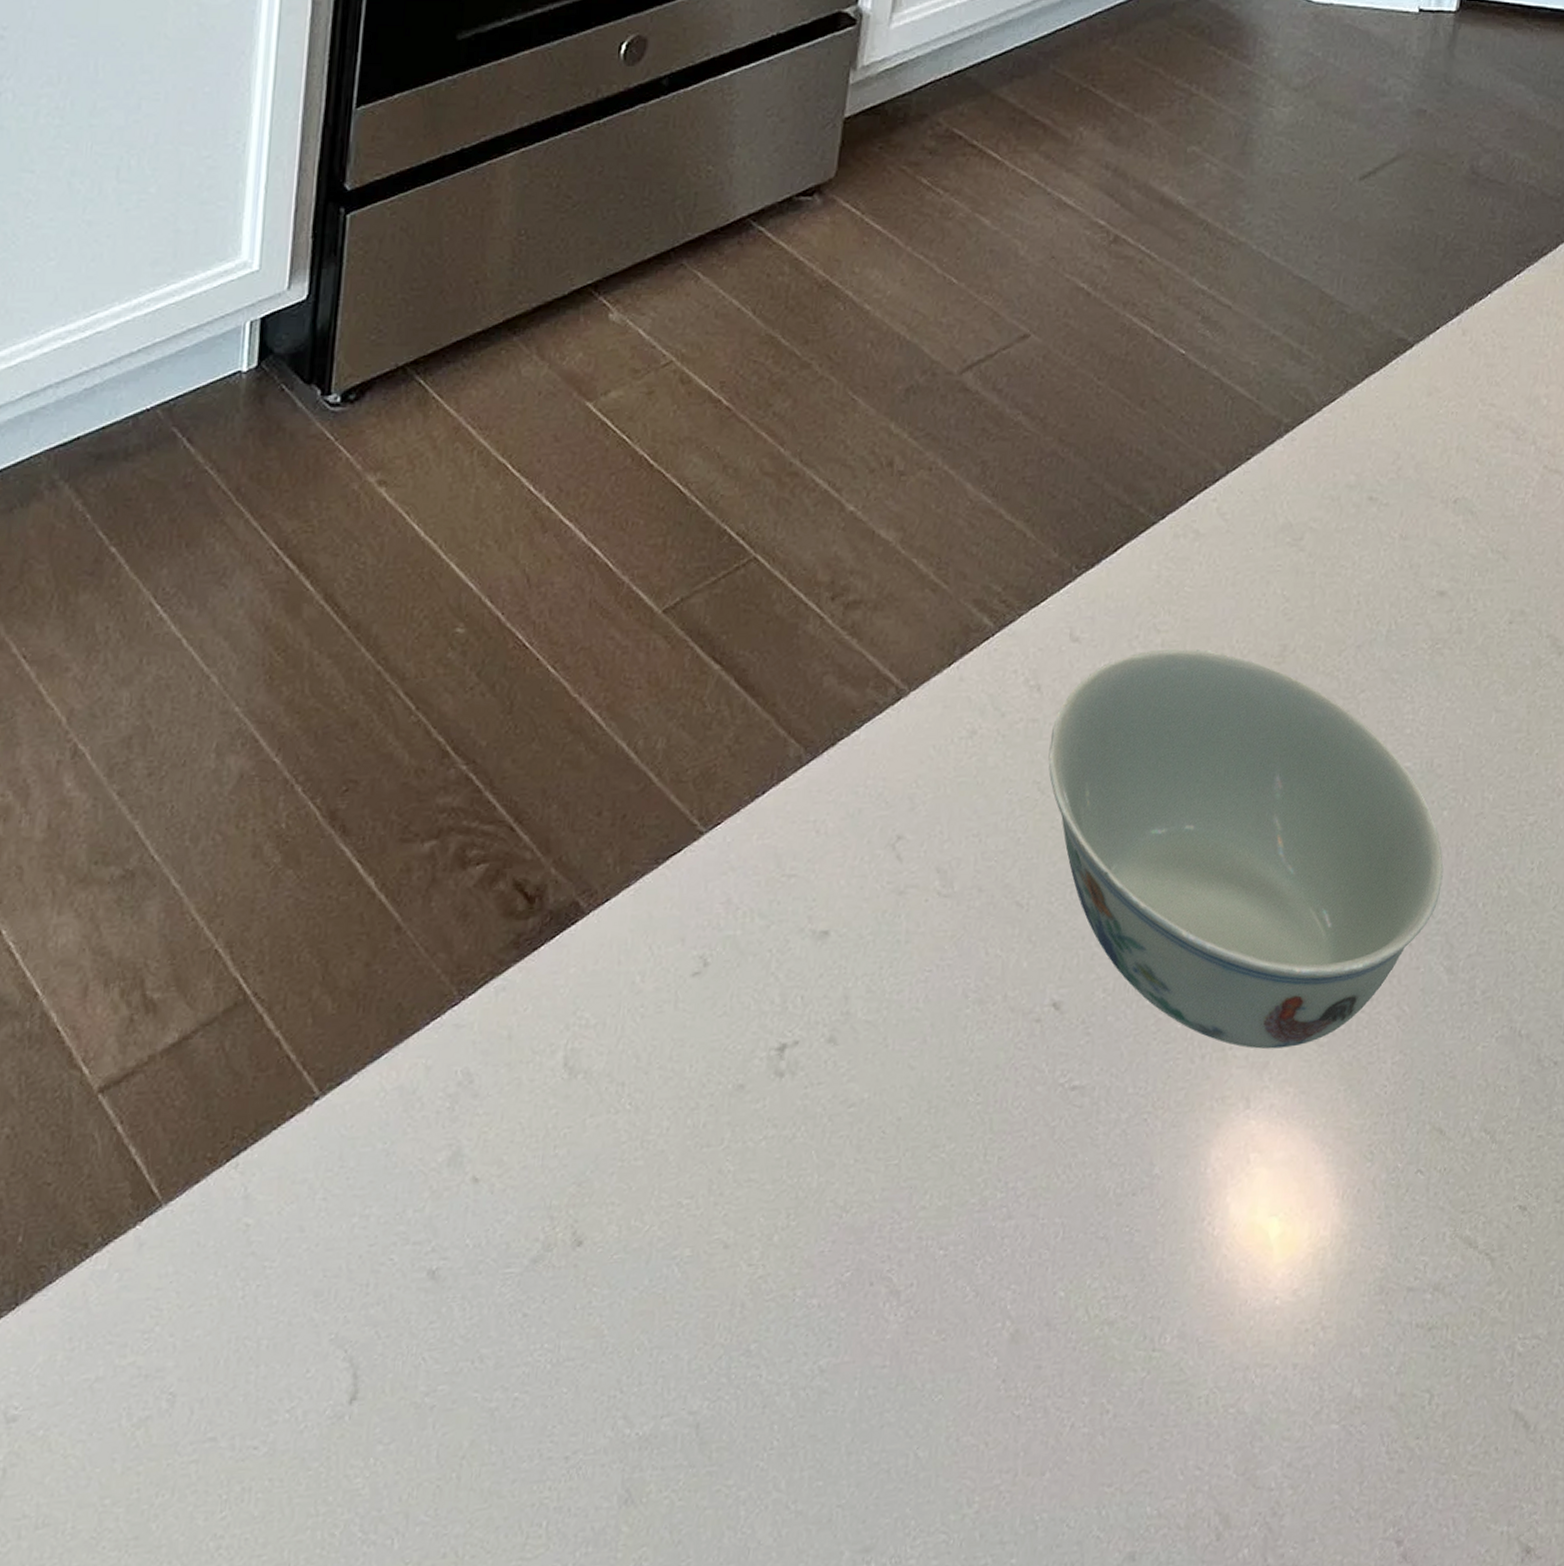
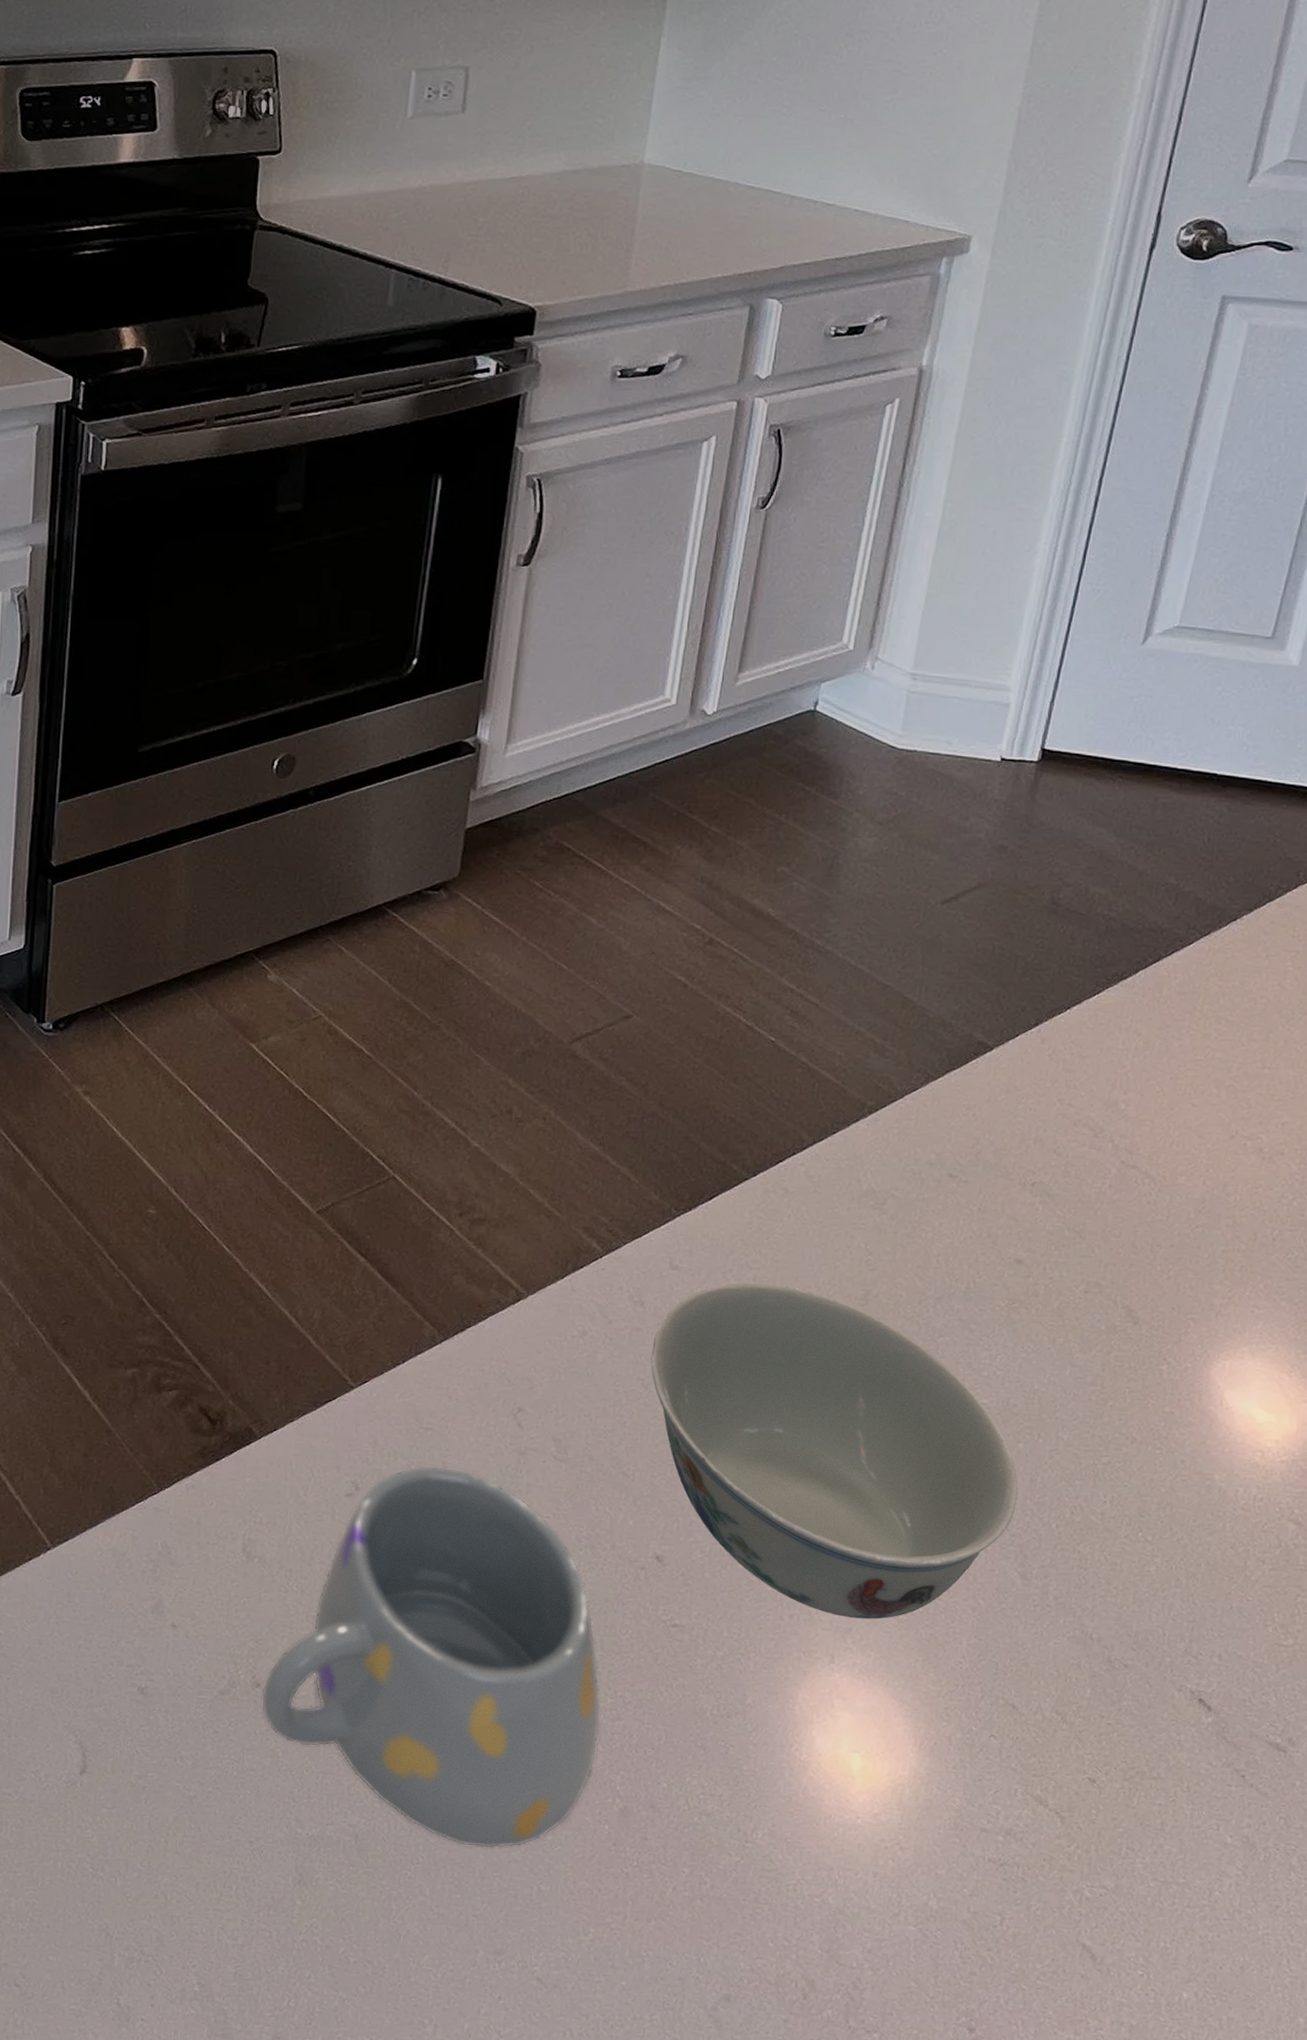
mug: none [582,922,990,1416] -> present [260,1465,602,1849]

